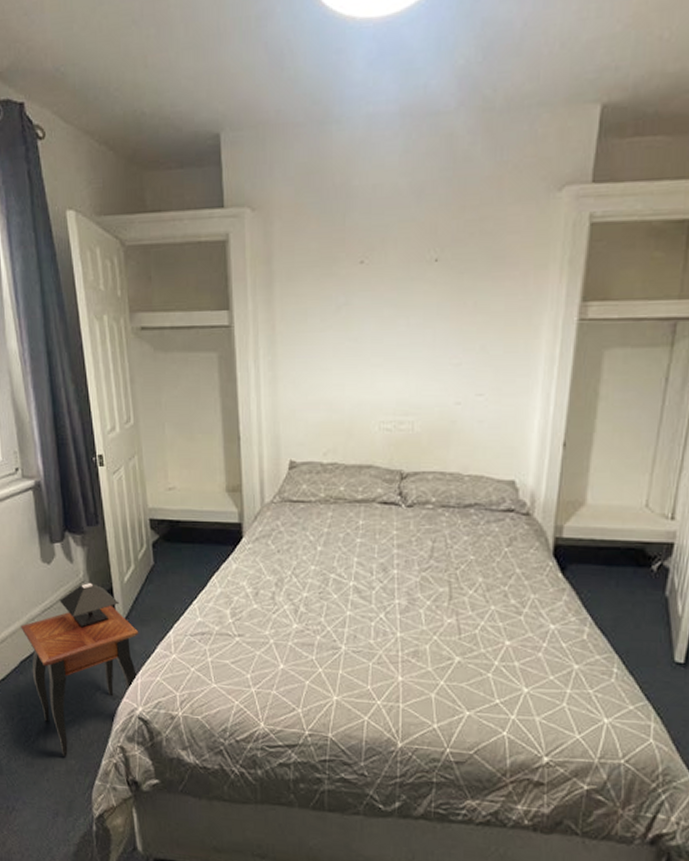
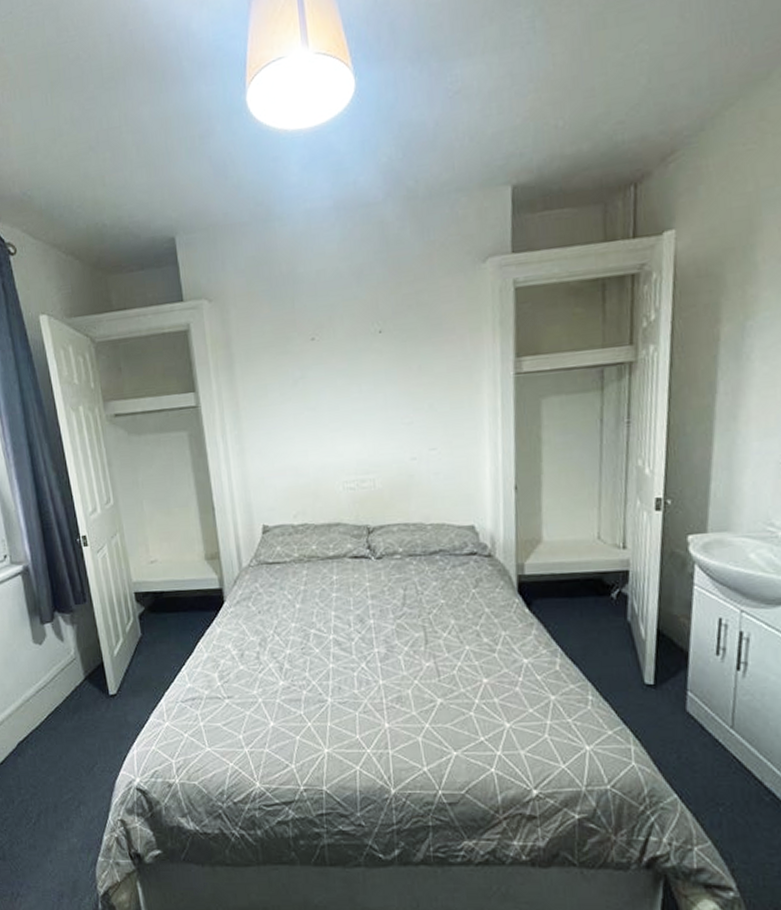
side table: present [21,582,139,757] -> none [16,658,132,835]

